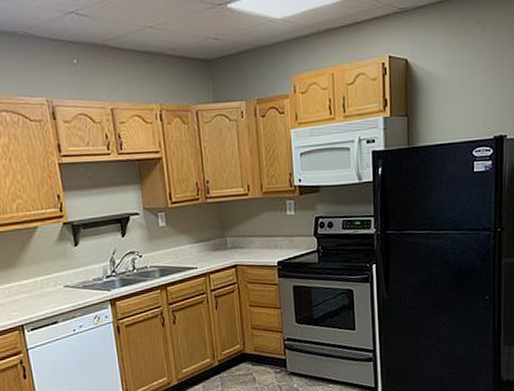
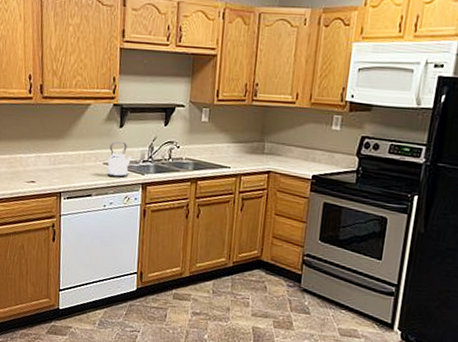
kettle: none [67,260,95,298] -> present [106,141,133,178]

